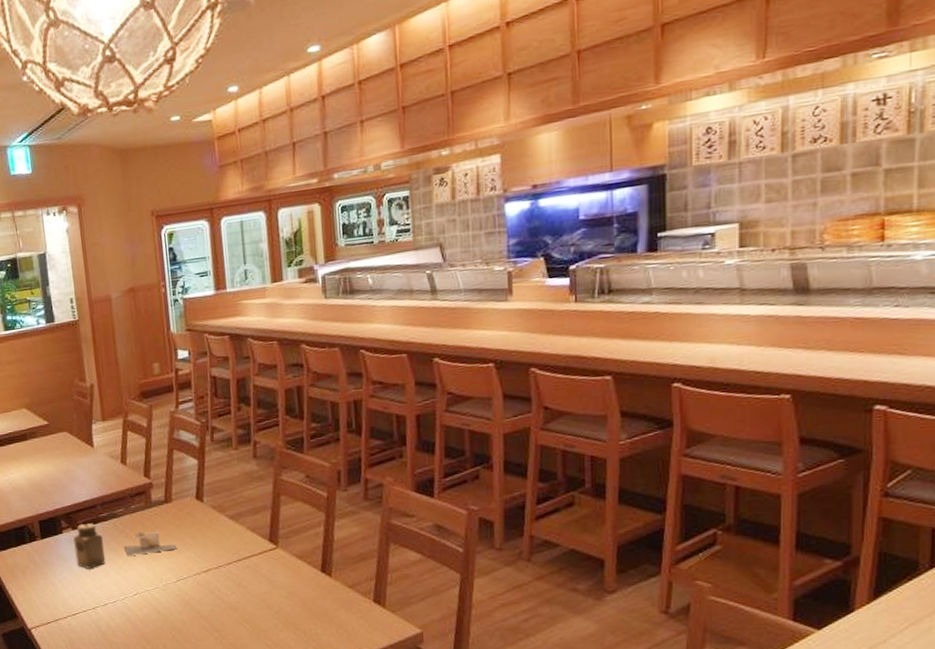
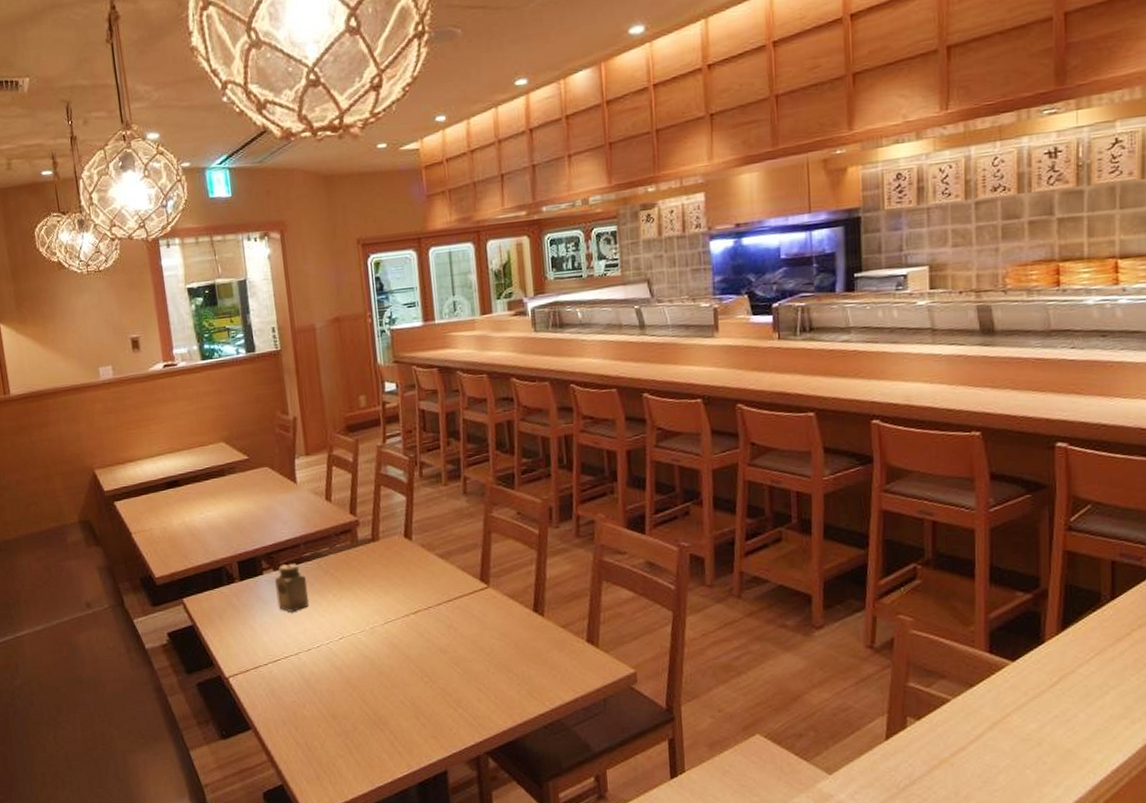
utensil holder: present [124,530,177,556] -> none [328,570,385,598]

